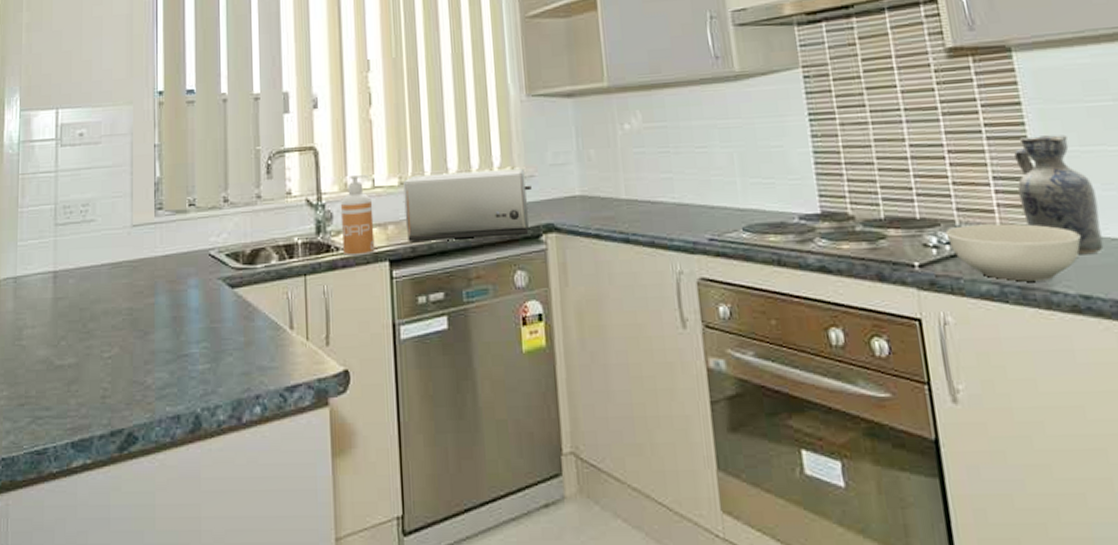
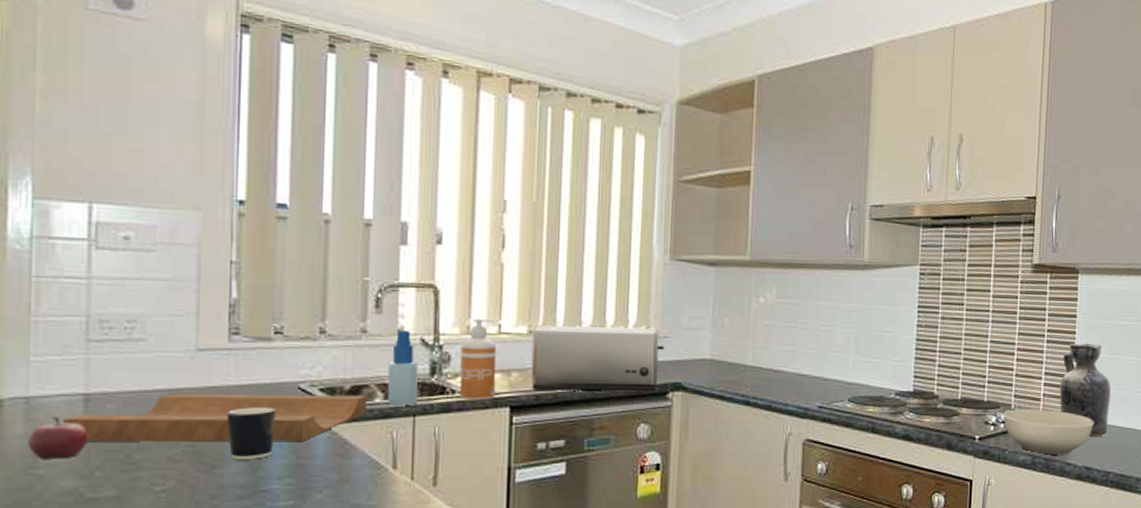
fruit: none [16,292,57,331] -> present [28,416,89,459]
cutting board: none [38,258,265,313] -> present [62,393,367,442]
mug: none [155,275,193,326] -> present [226,407,276,460]
spray bottle: none [280,192,307,267] -> present [387,330,418,407]

